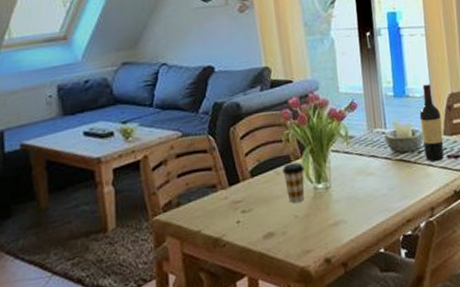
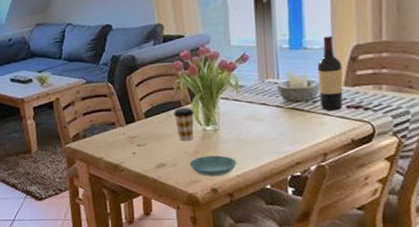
saucer: none [300,217,350,244] -> present [189,155,237,176]

